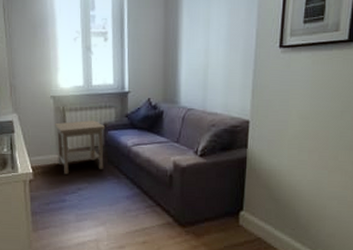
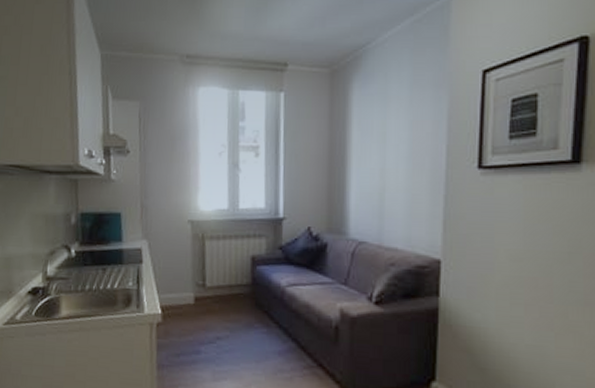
side table: present [55,120,106,174] -> none [191,251,254,318]

